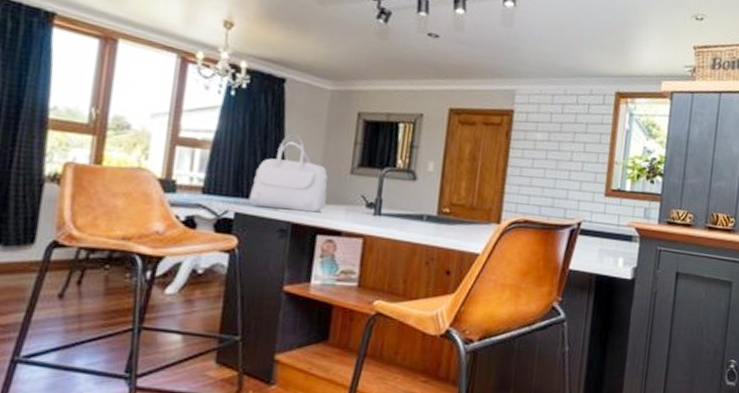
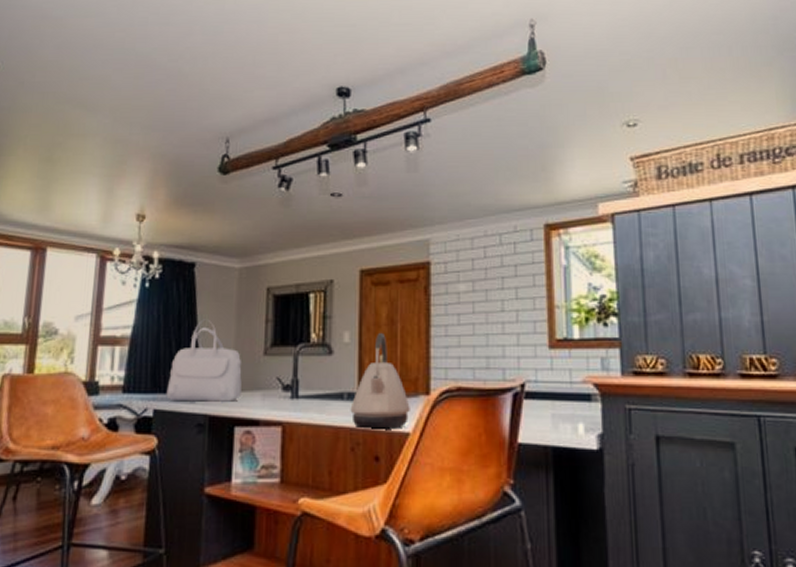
kettle: none [428,166,482,250] -> present [350,332,410,429]

